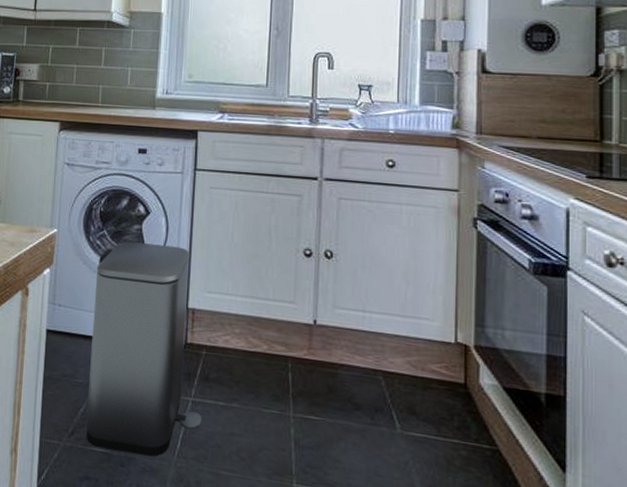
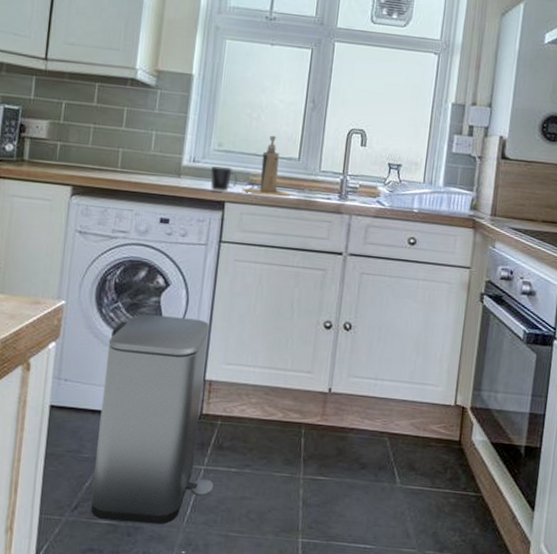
mug: none [182,96,209,121] -> present [210,165,238,192]
soap dispenser: none [212,64,261,124] -> present [240,135,290,198]

